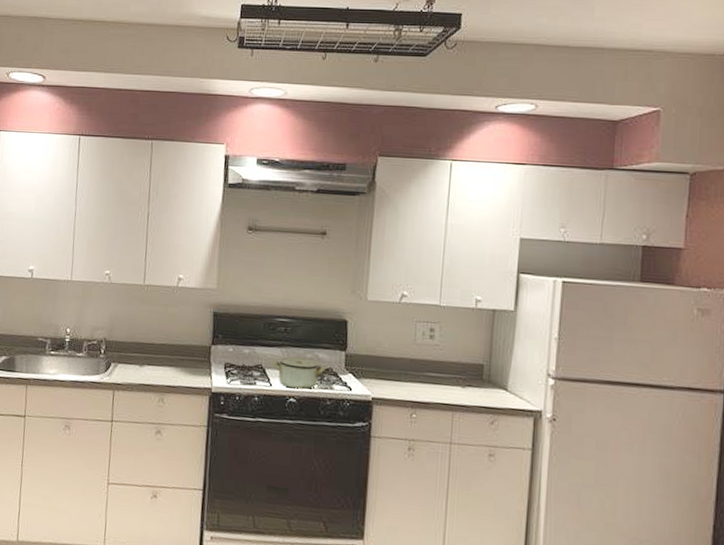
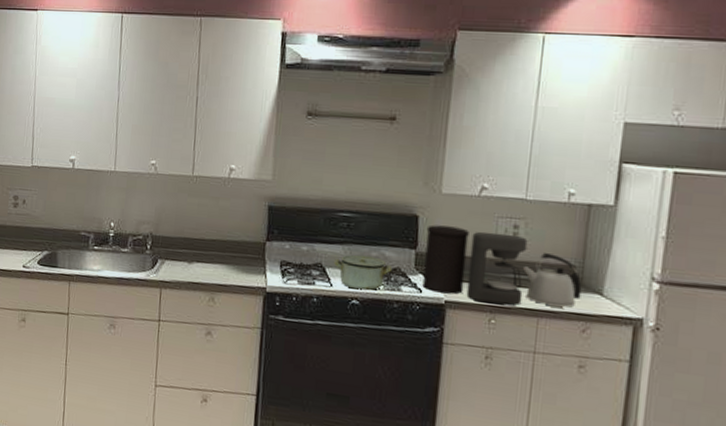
canister: none [352,329,392,392] -> present [422,225,469,294]
coffee maker: none [391,334,443,401] -> present [466,231,528,306]
kettle: none [438,353,490,403] -> present [522,253,582,308]

